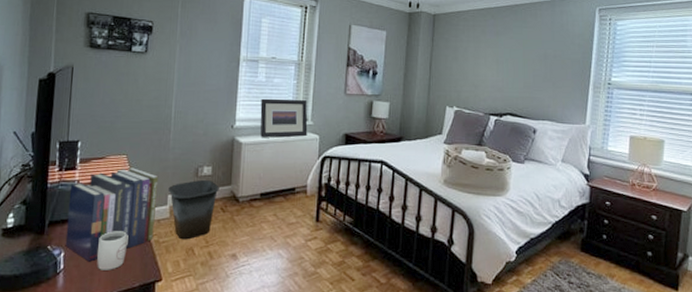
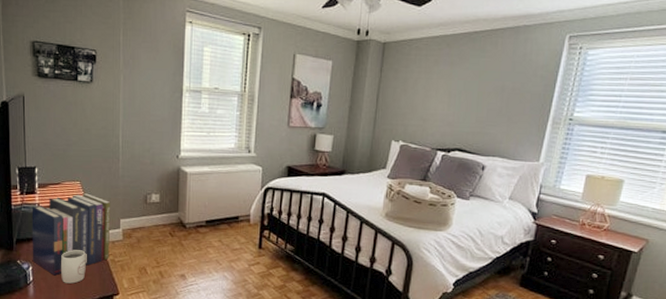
waste bin: present [168,179,219,240] -> none [120,206,167,260]
picture frame: present [260,98,308,138] -> none [204,129,251,169]

